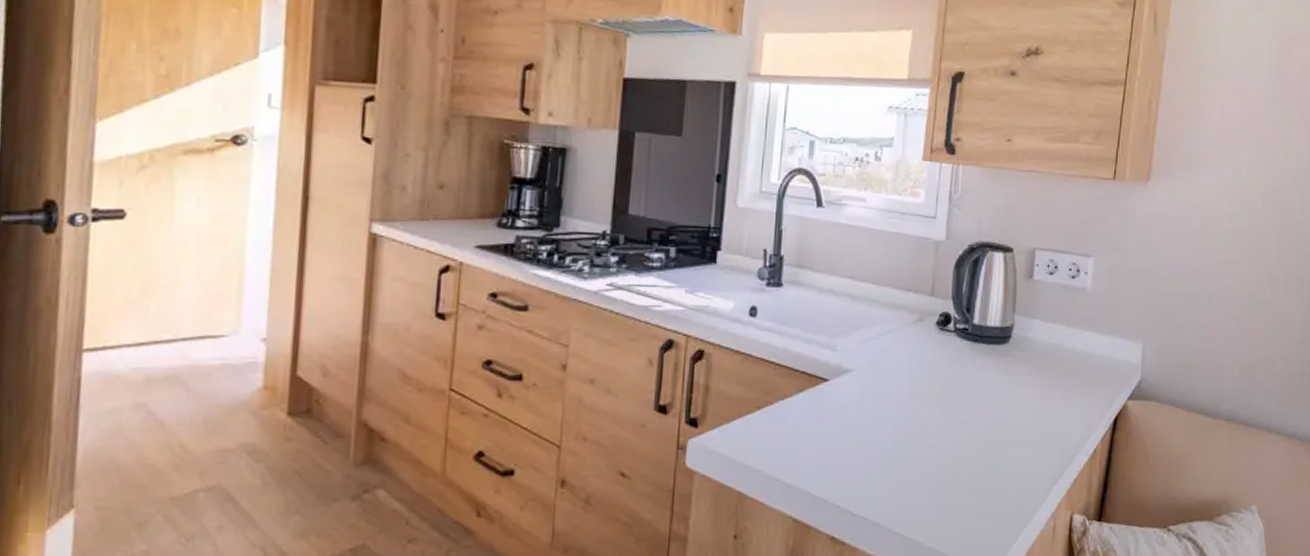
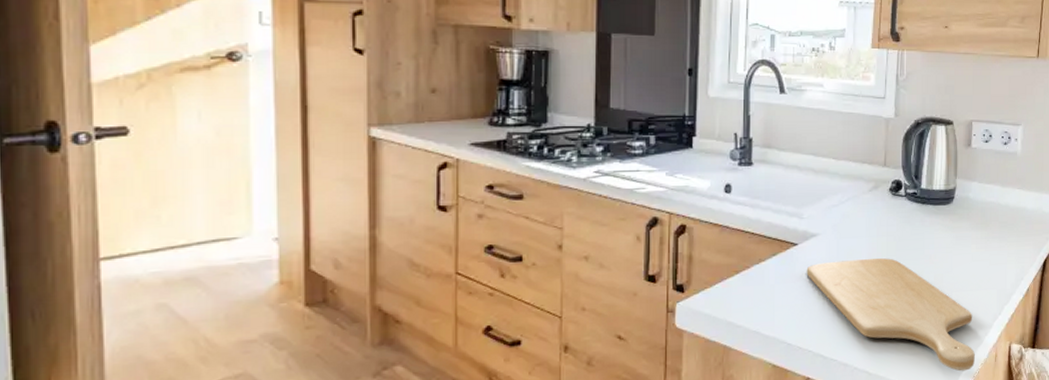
chopping board: none [837,402,1029,543] -> present [806,258,975,372]

